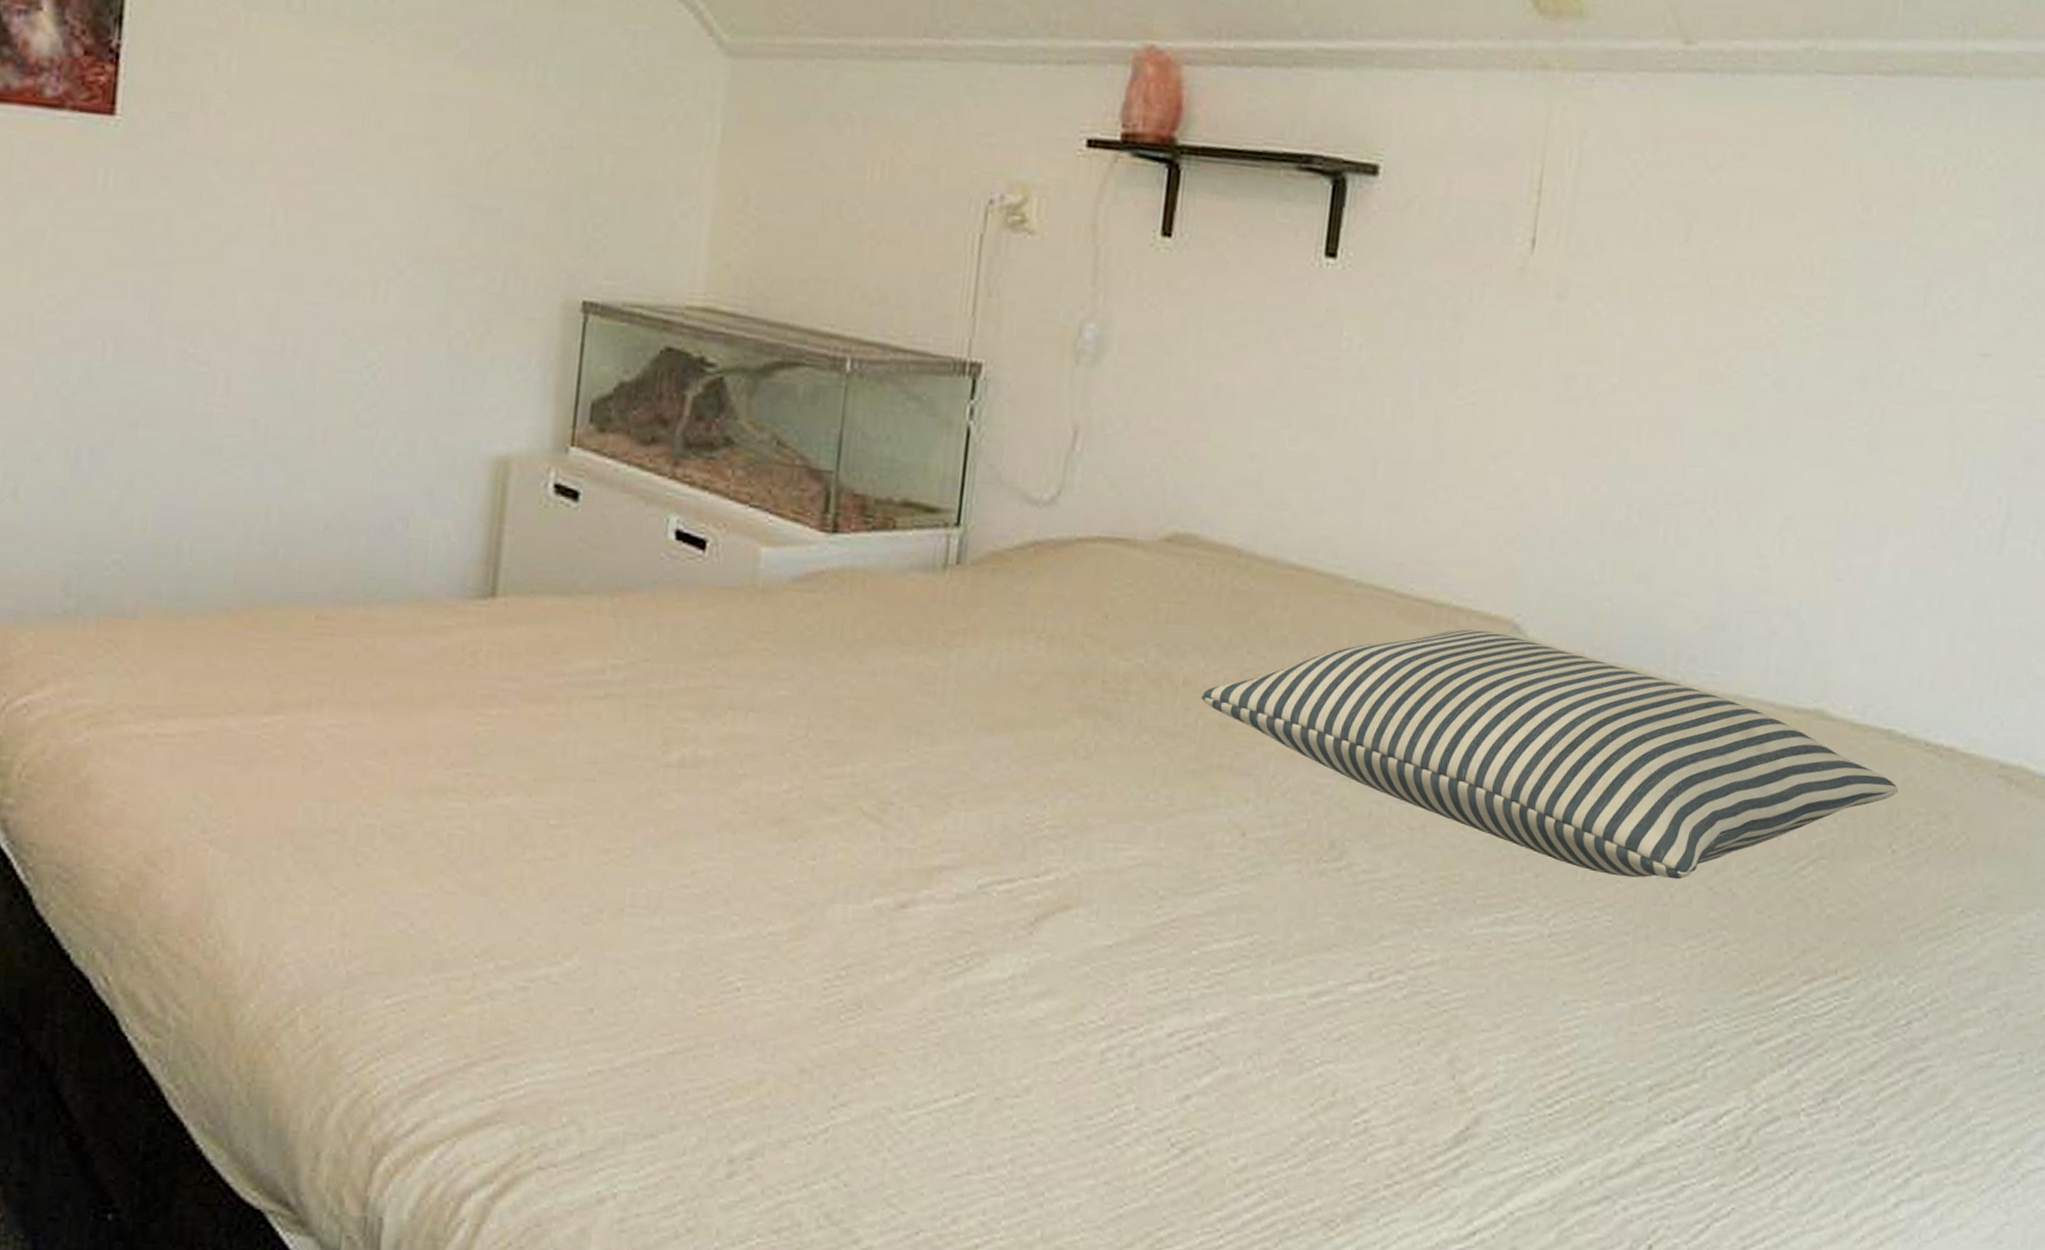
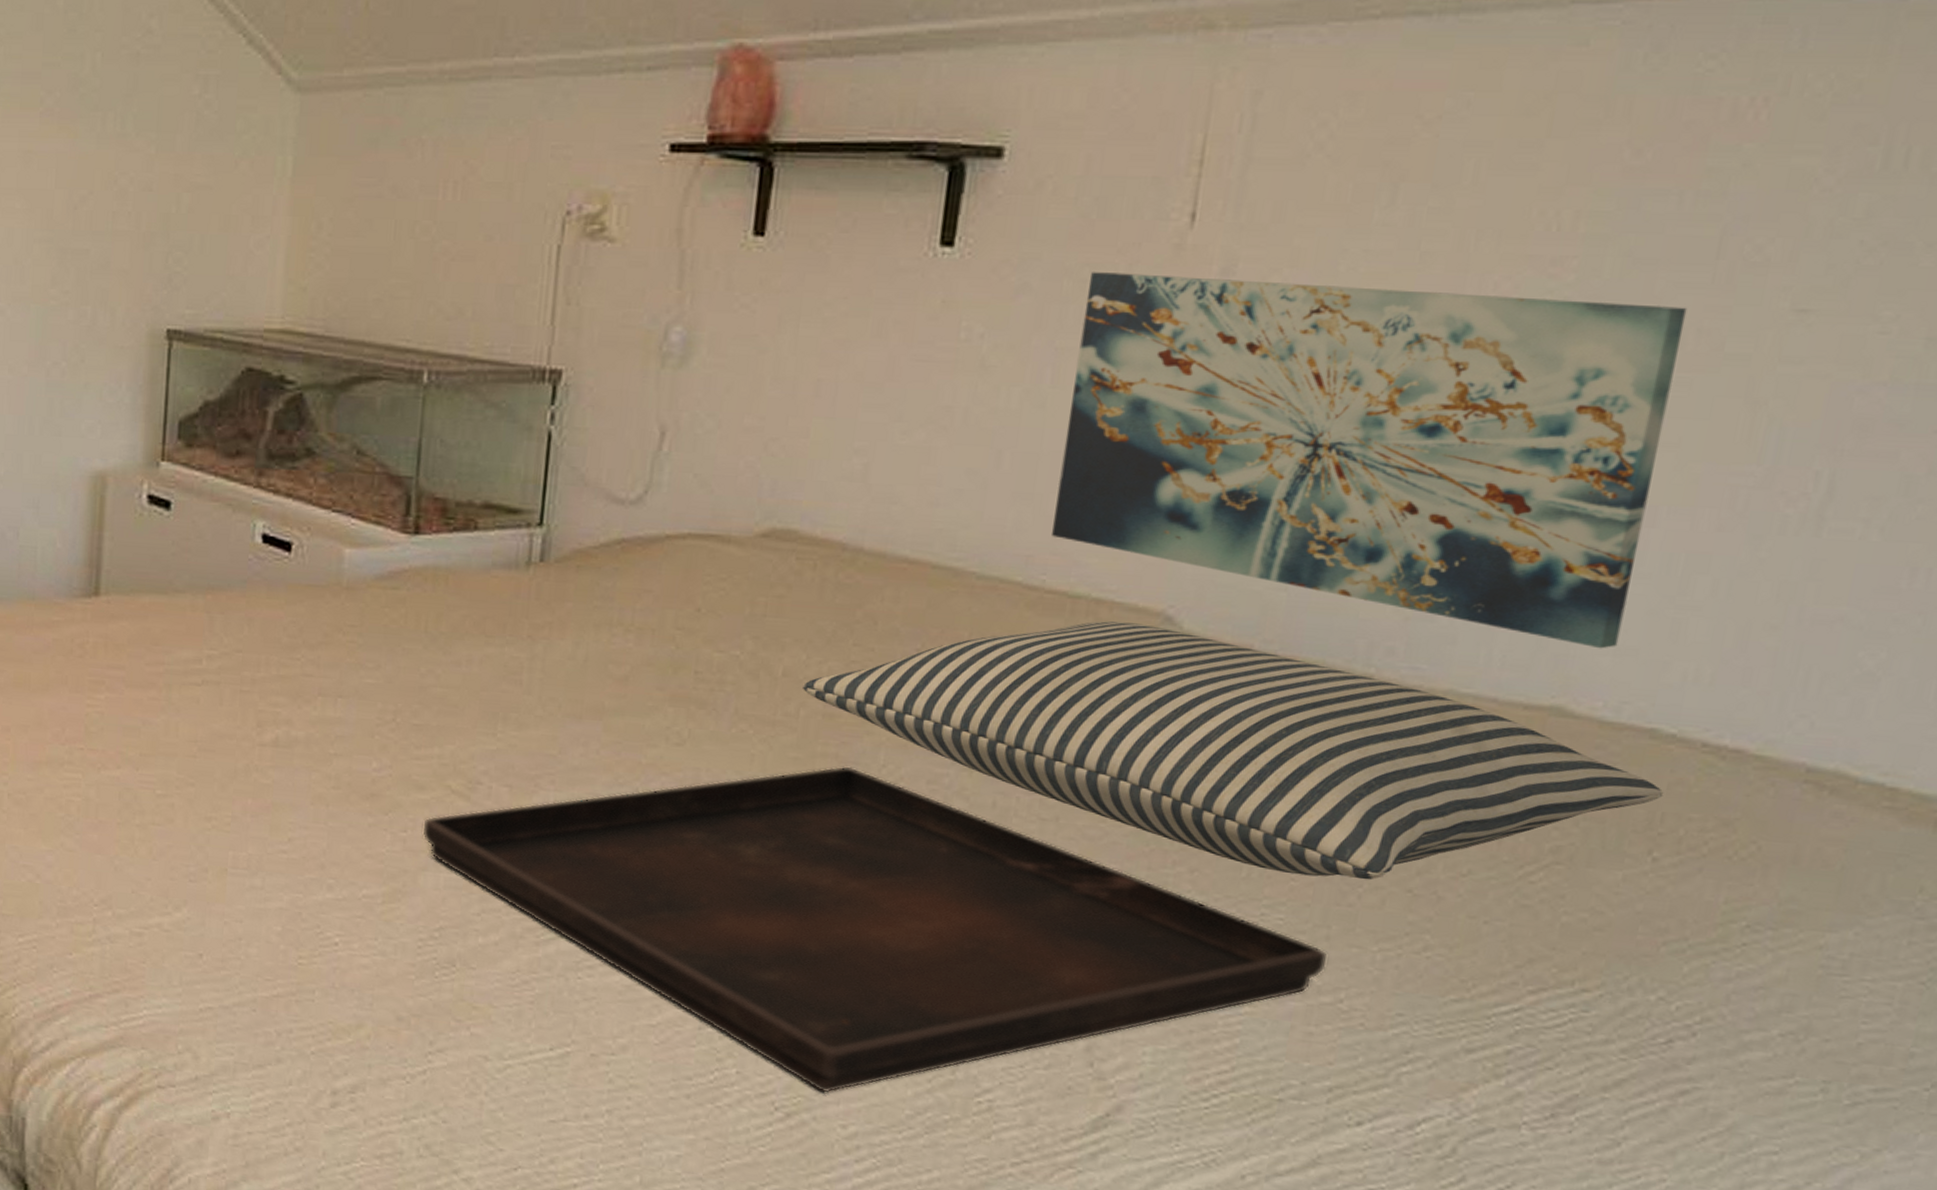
serving tray: none [832,778,1648,1124] -> present [422,766,1328,1093]
wall art: none [1419,290,1905,656] -> present [1052,272,1688,649]

